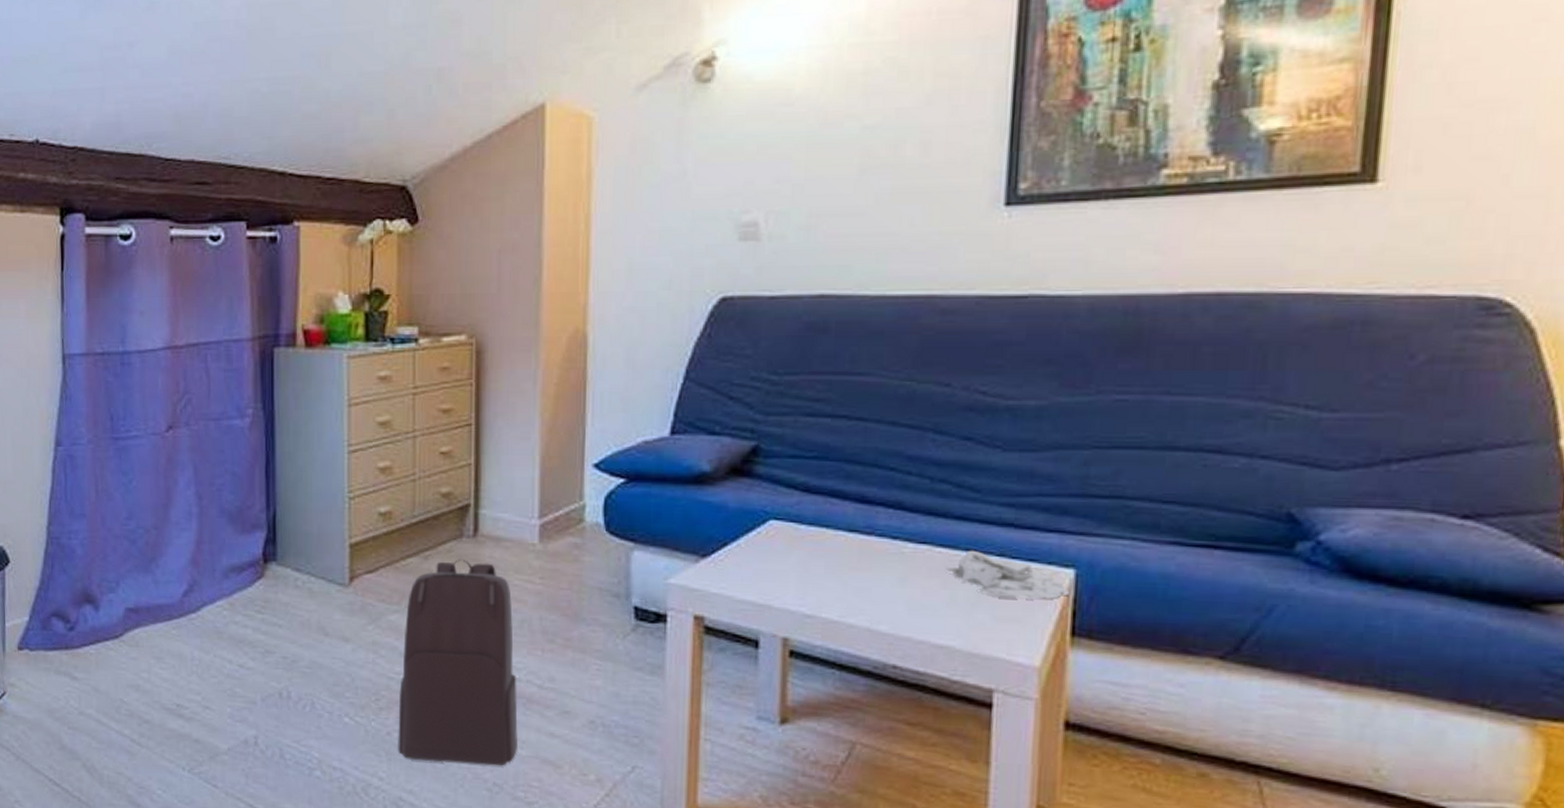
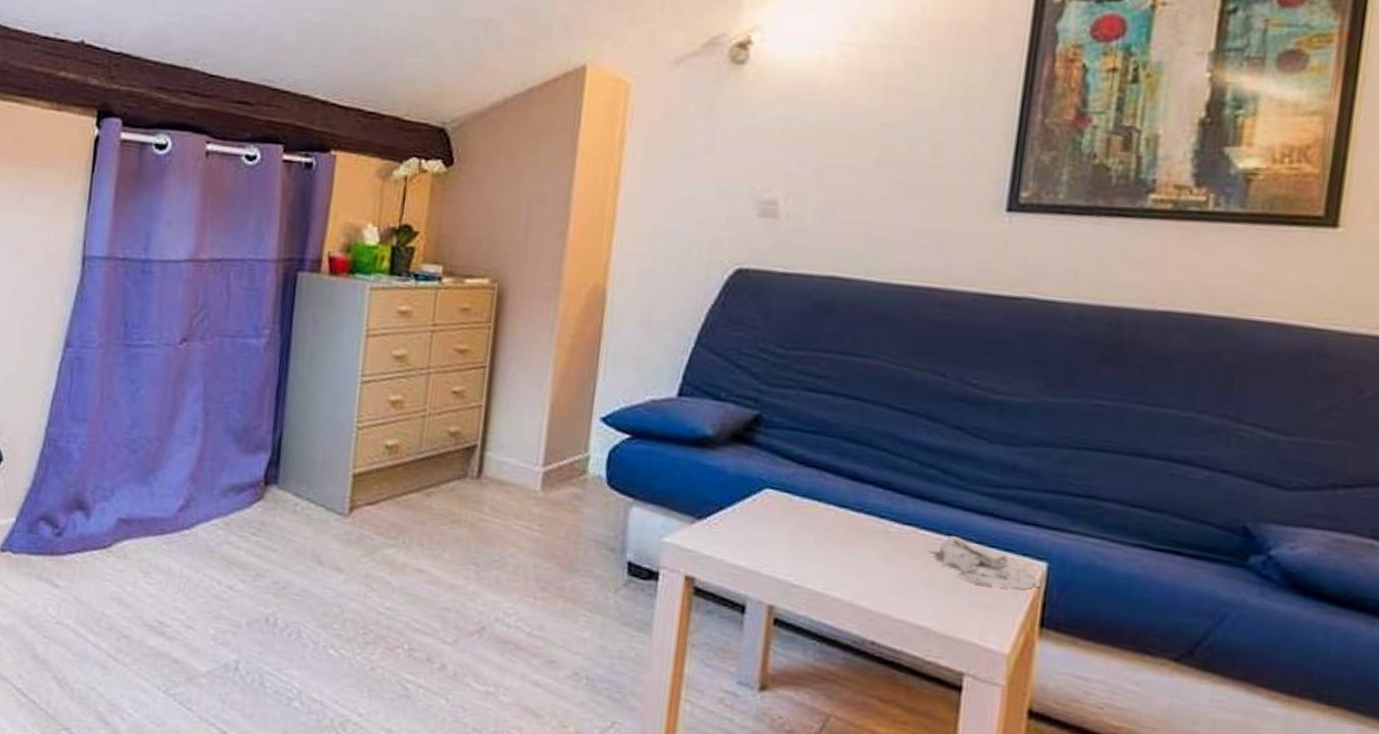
backpack: present [398,559,518,766] -> none [380,499,509,712]

